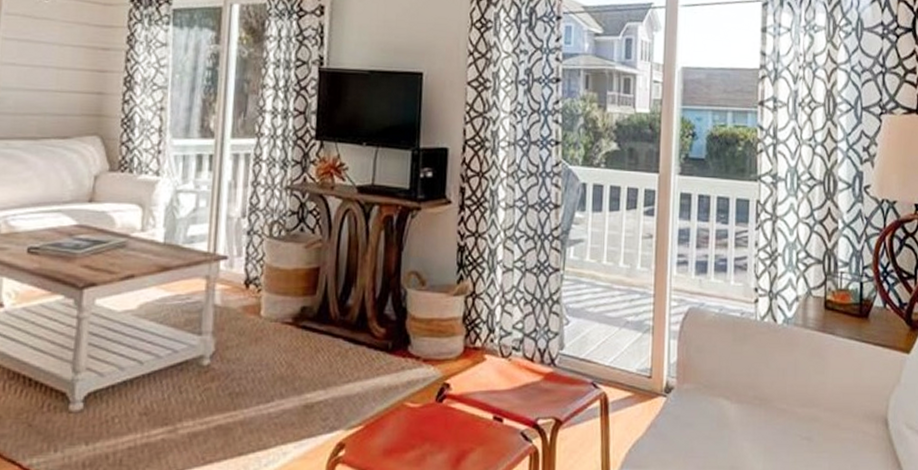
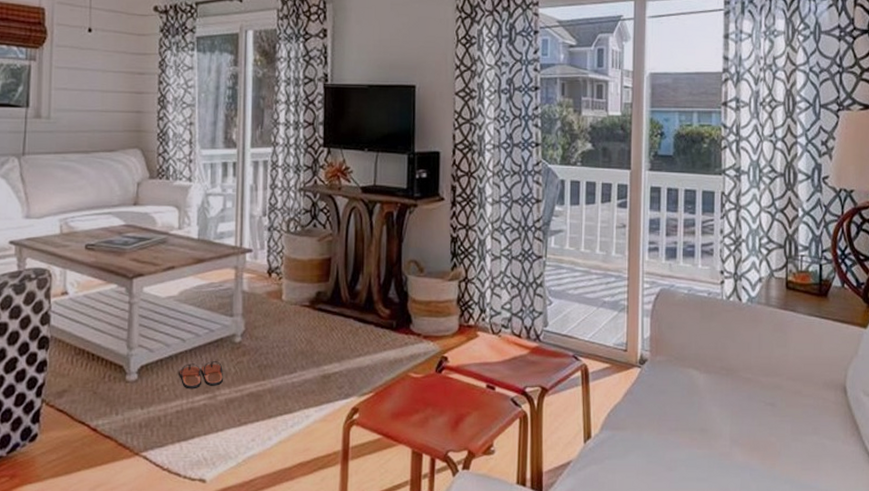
flip-flop: none [133,388,187,420] -> present [179,361,223,388]

